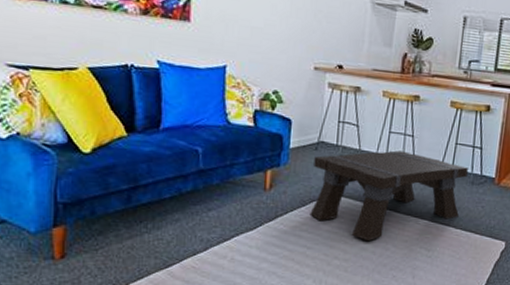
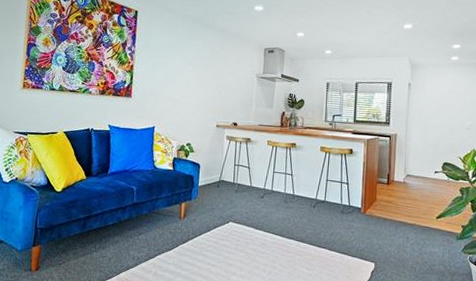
coffee table: present [310,150,468,242] -> none [213,186,338,261]

